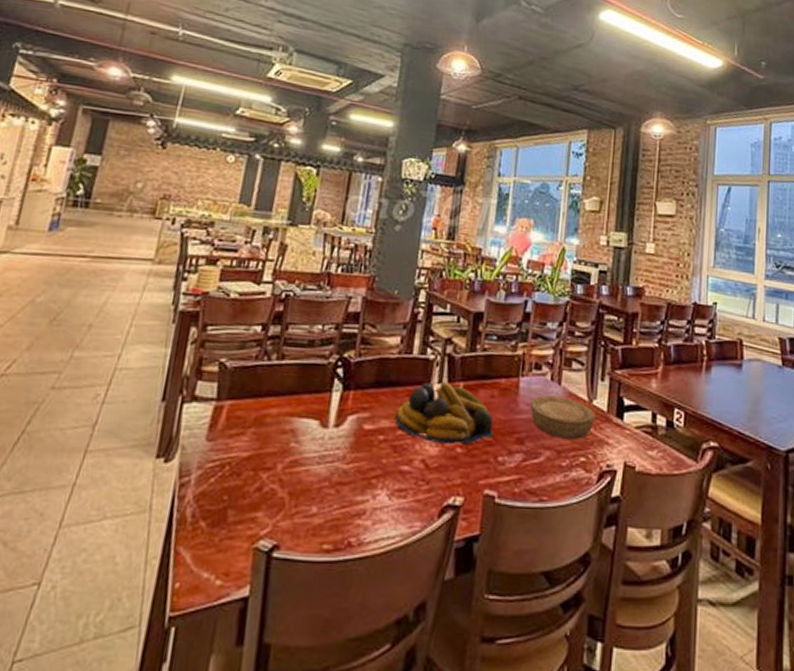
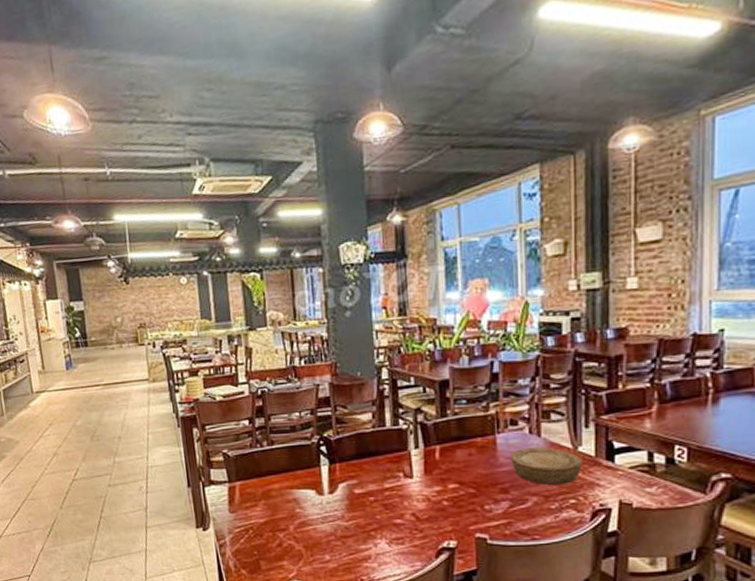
fruit bowl: present [395,381,494,445] -> none [380,446,477,500]

